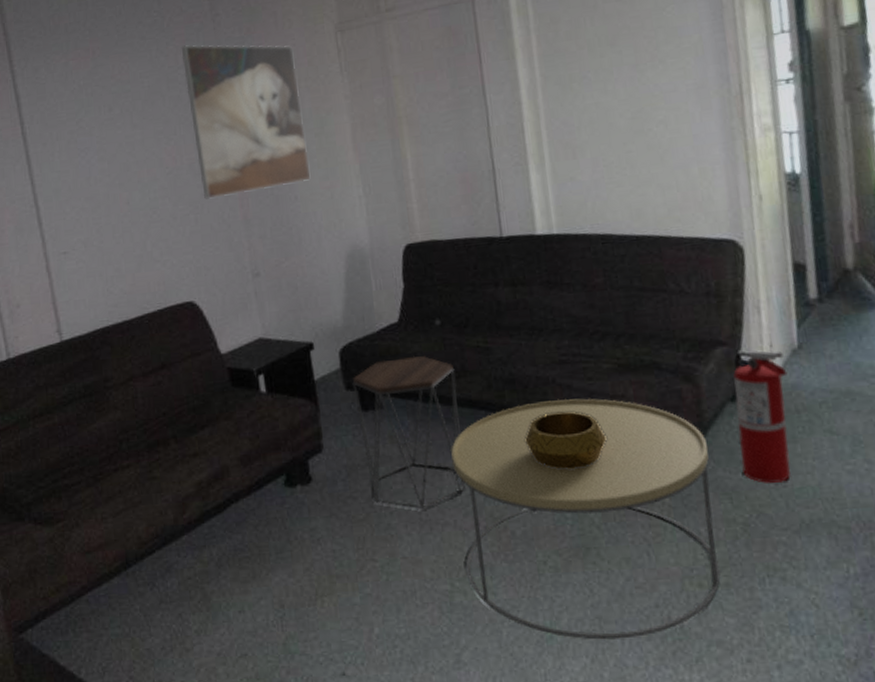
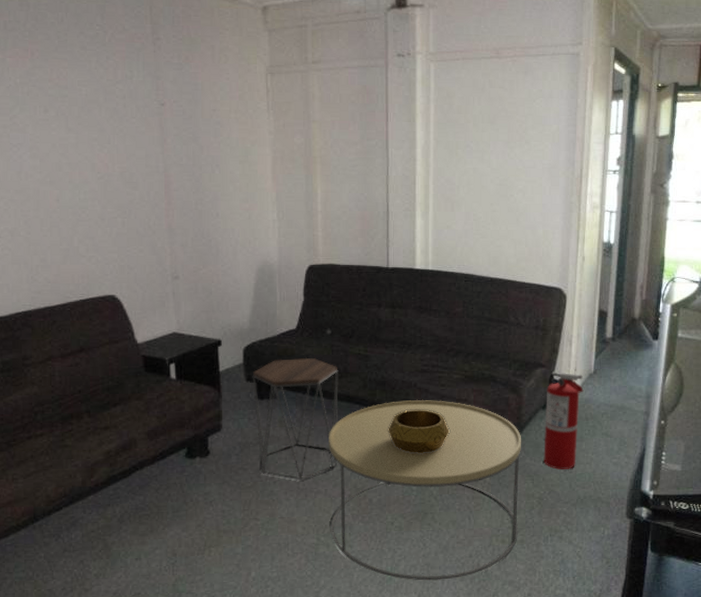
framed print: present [181,44,311,199] -> none [121,62,232,206]

